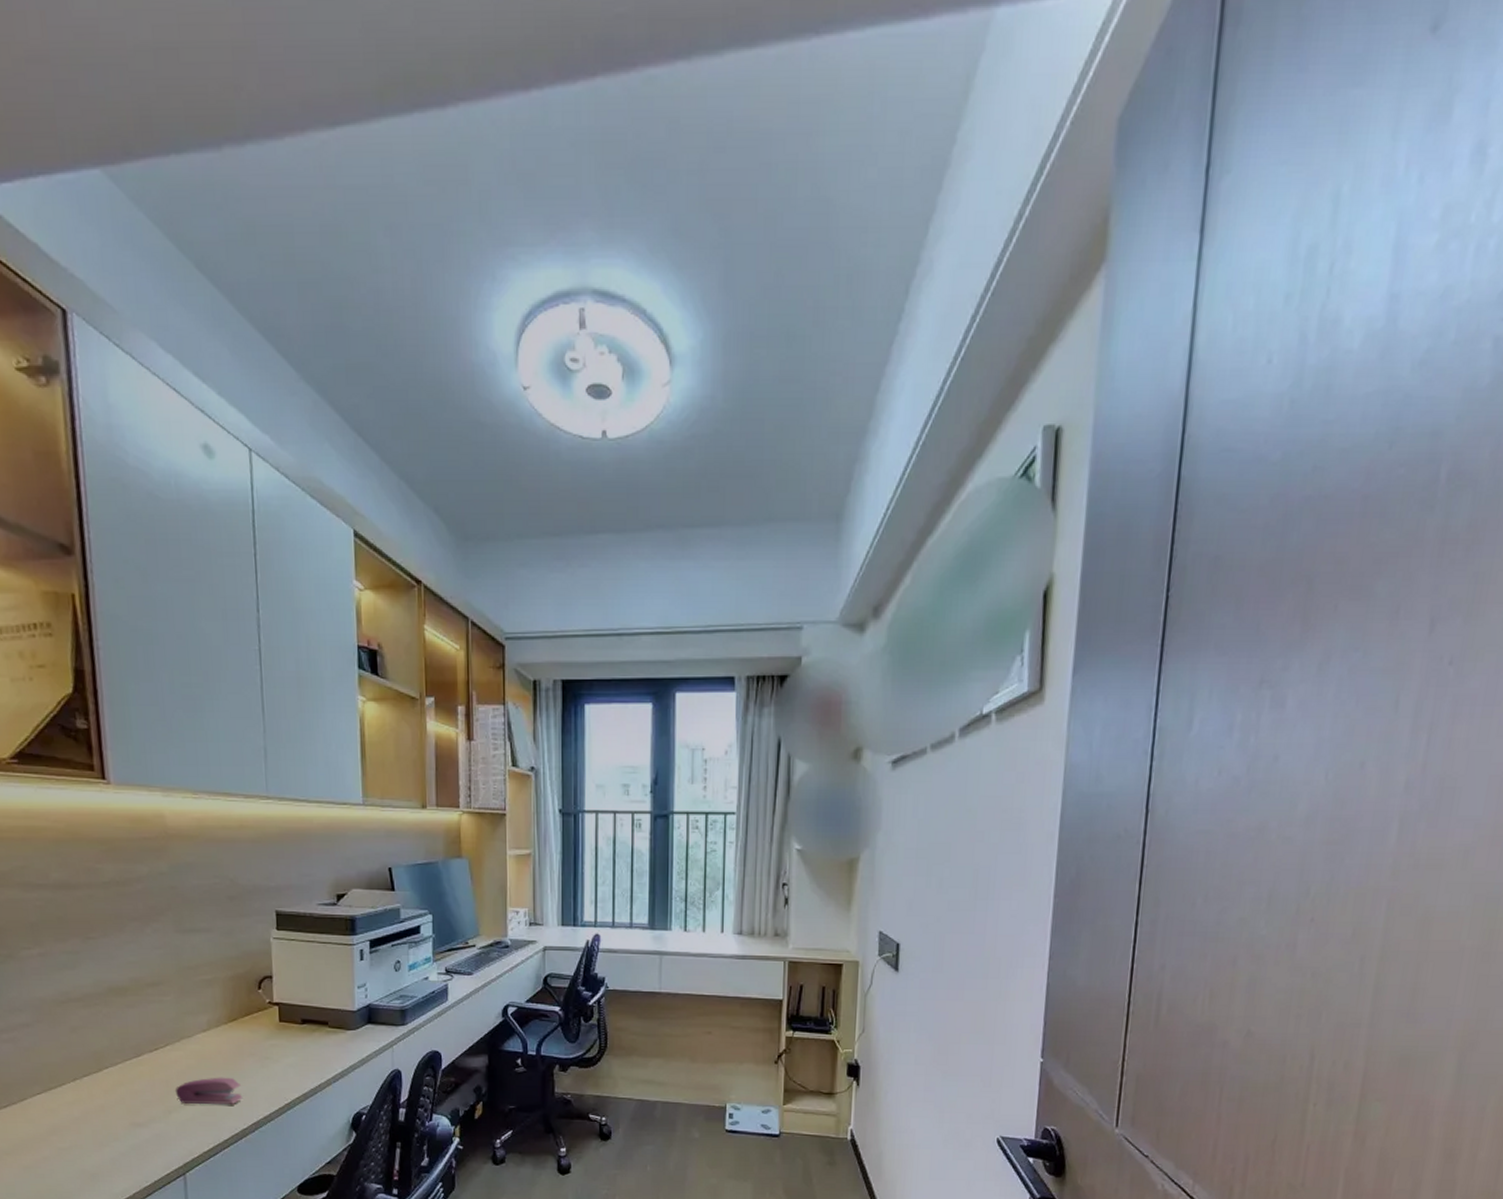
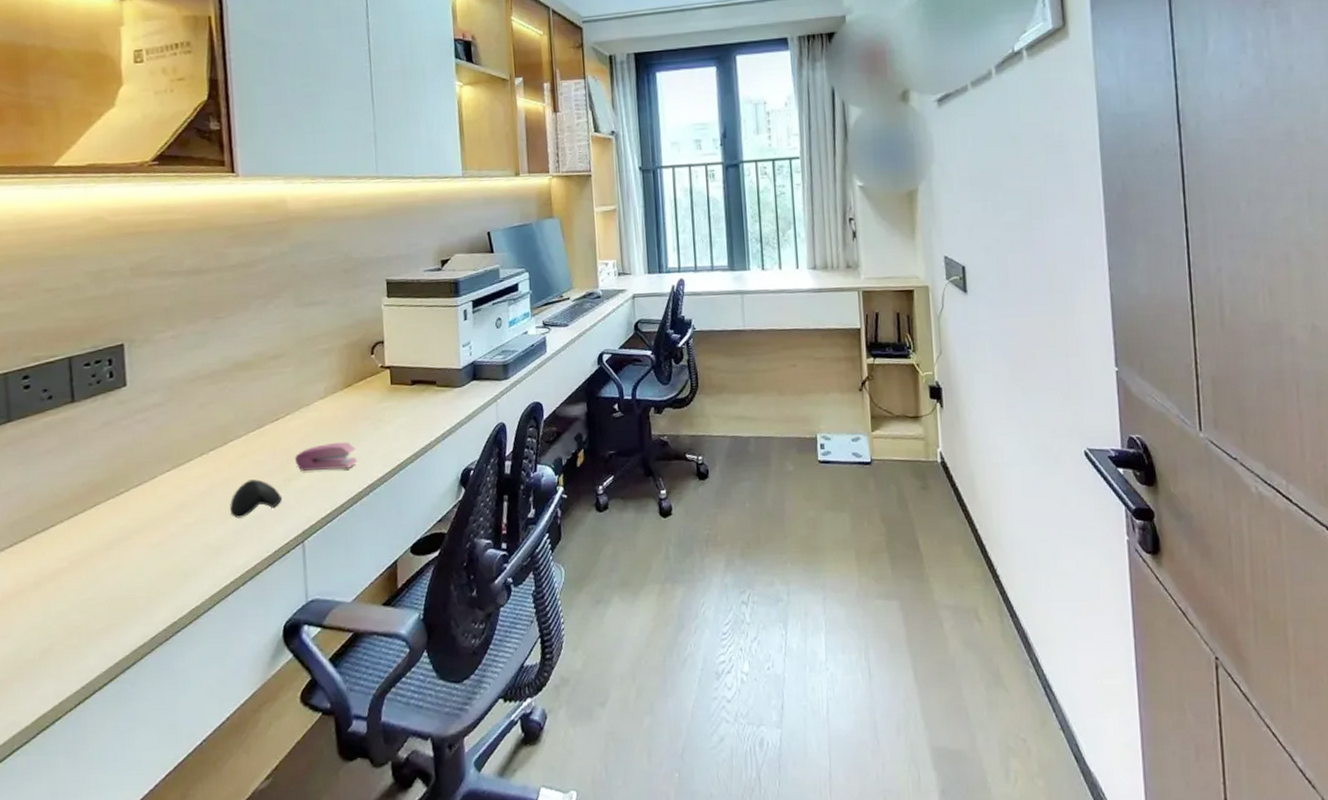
computer mouse: none [106,1109,162,1146] -> present [230,479,283,518]

